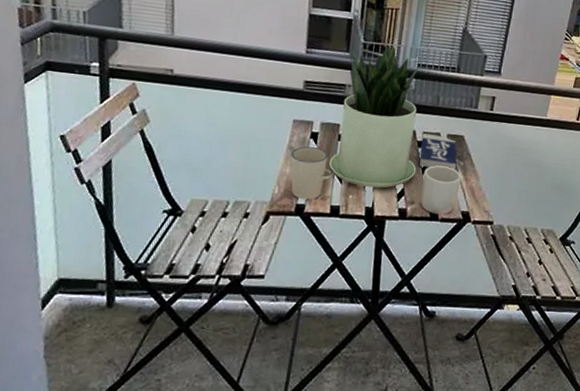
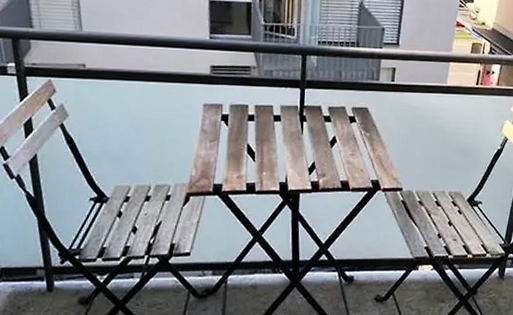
cup: present [290,146,333,200] -> none [204,129,245,180]
planter: present [328,46,419,188] -> none [241,26,325,164]
book: present [418,133,457,170] -> none [326,108,363,141]
mug: present [420,165,461,215] -> none [331,137,368,185]

